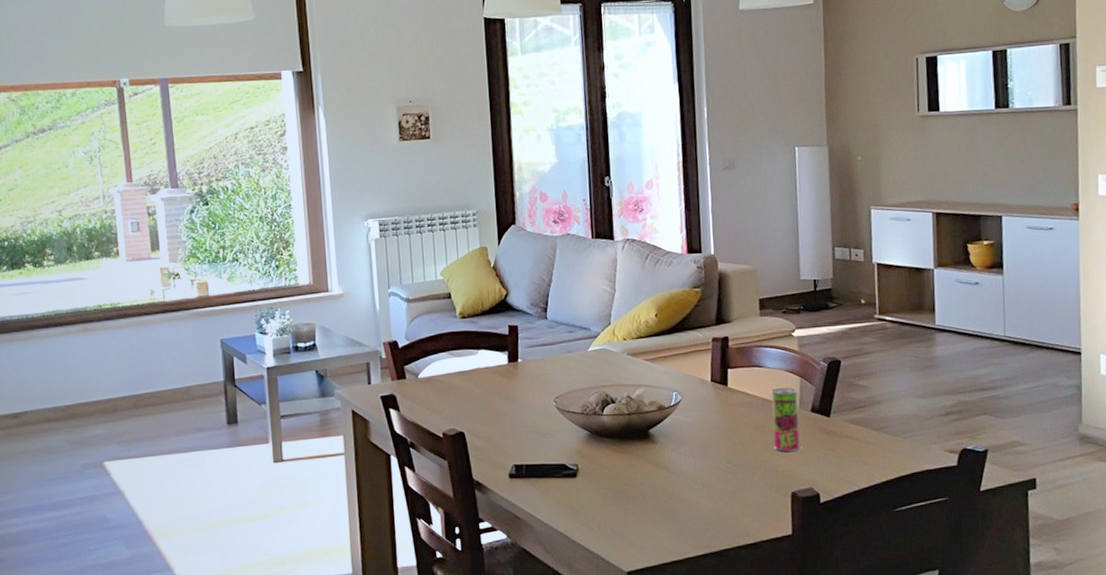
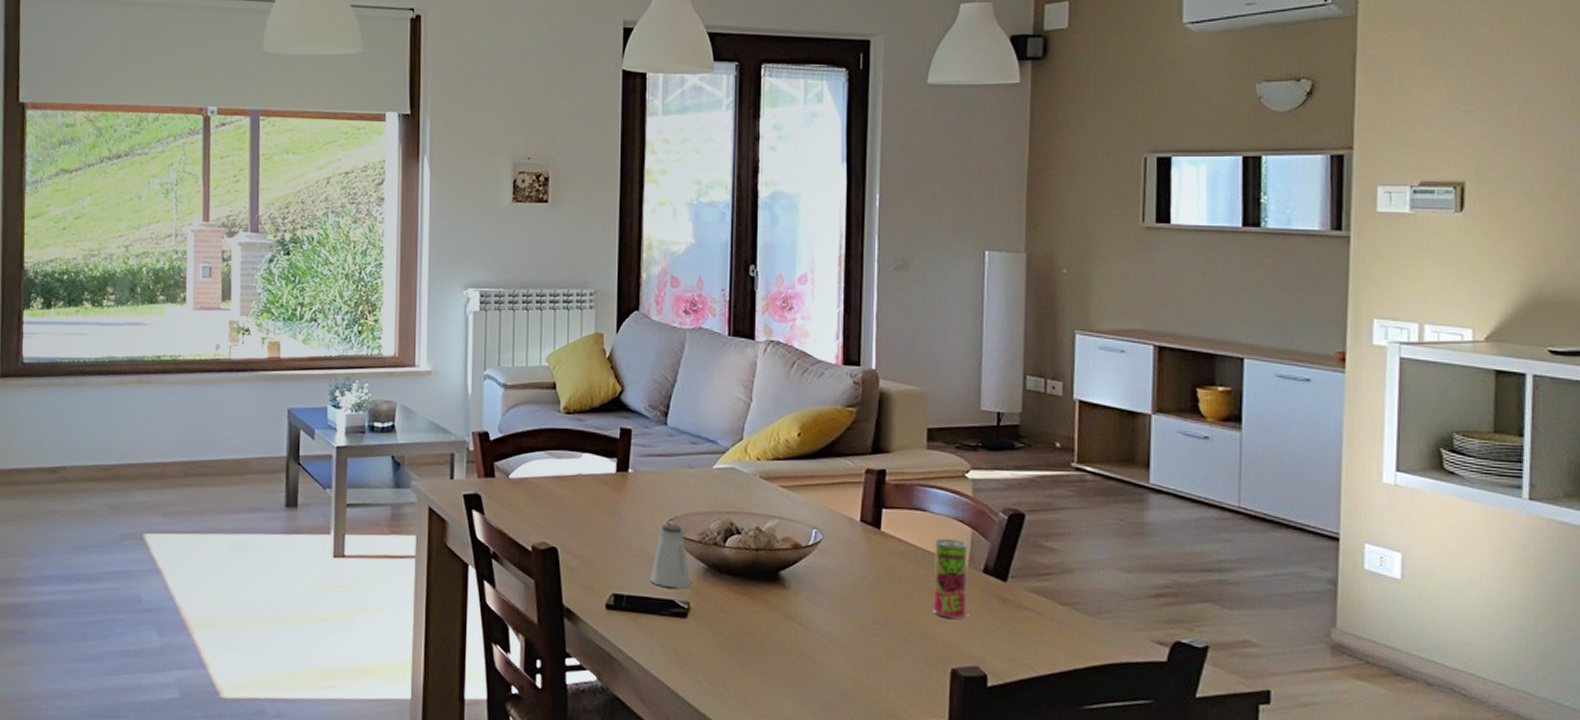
saltshaker: none [543,400,578,454] -> present [650,523,692,588]

